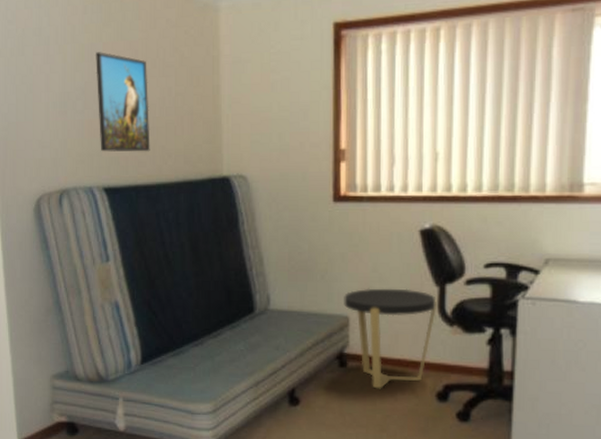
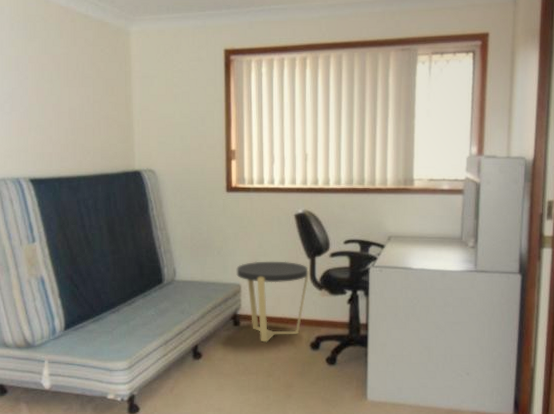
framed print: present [96,52,150,152] -> none [22,63,72,149]

